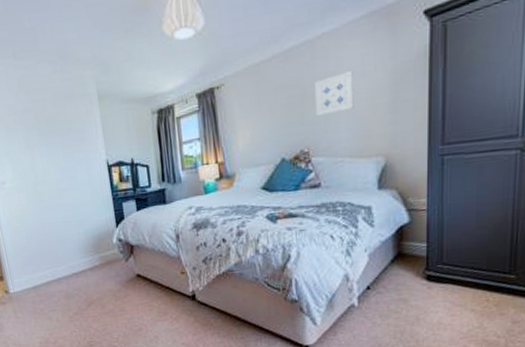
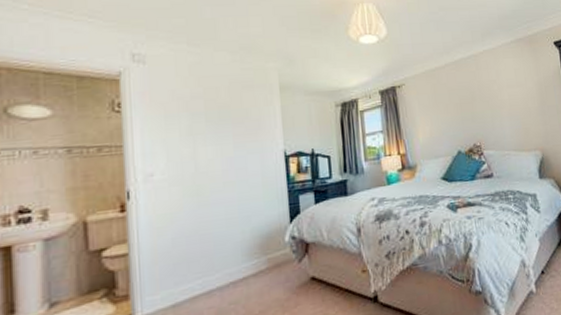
wall art: present [315,71,354,117] -> none [481,81,513,116]

